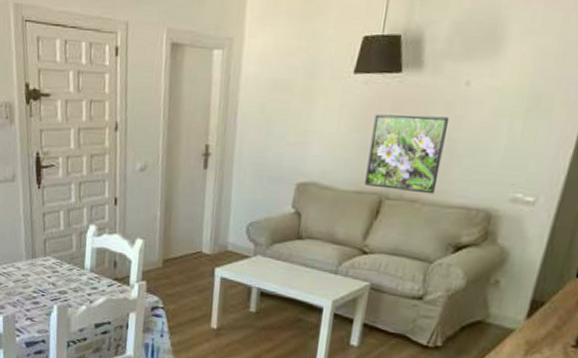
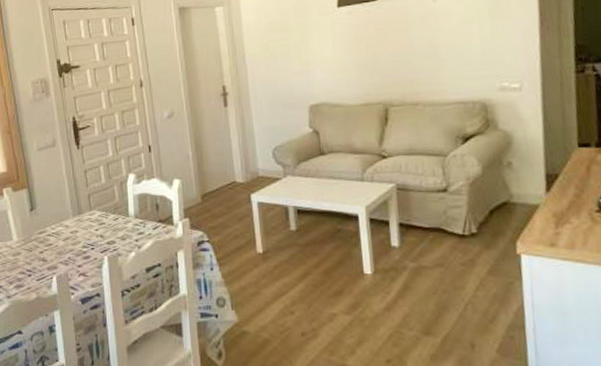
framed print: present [365,114,450,195] -> none [363,30,431,98]

